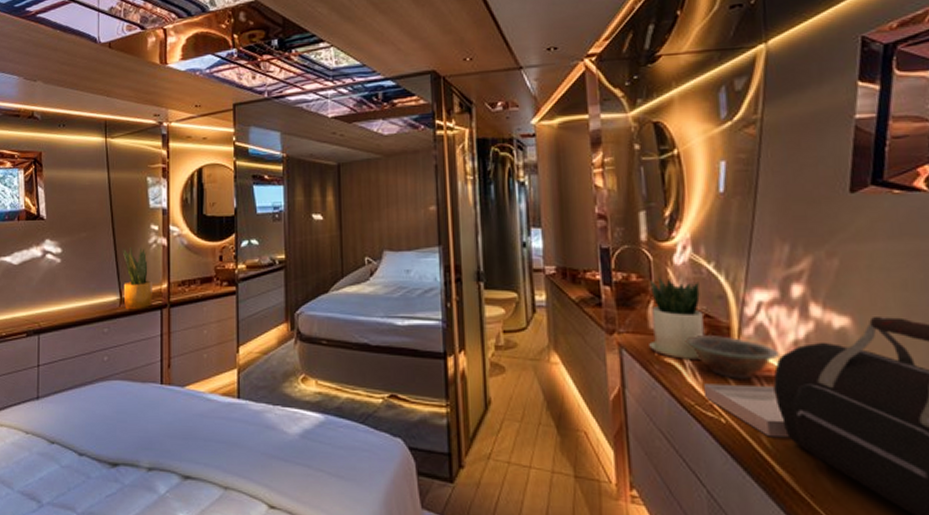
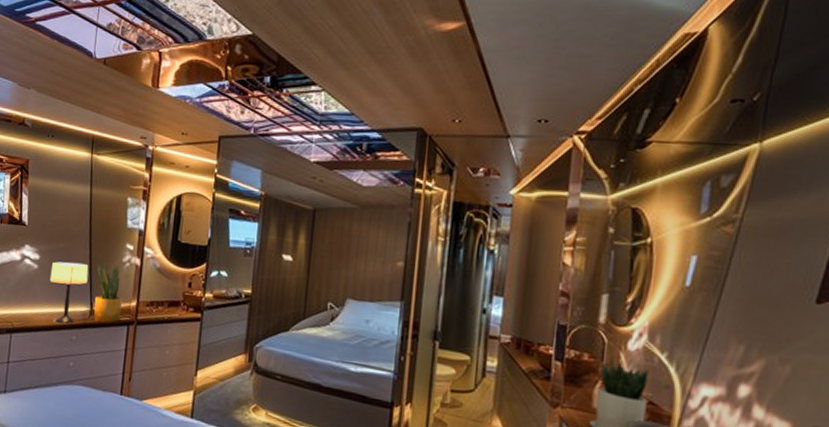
table lamp: none [74,250,114,317] -> present [49,261,89,324]

